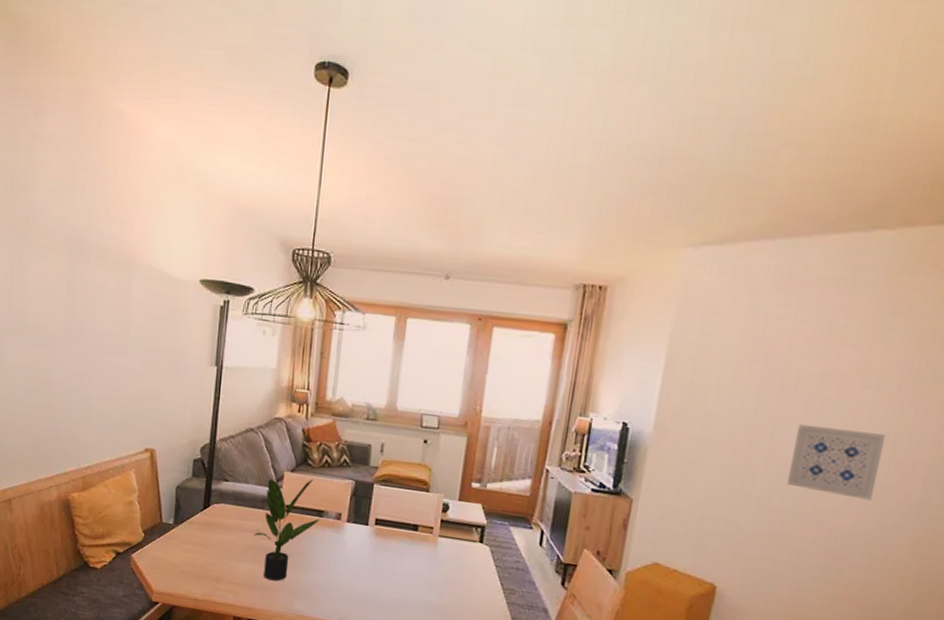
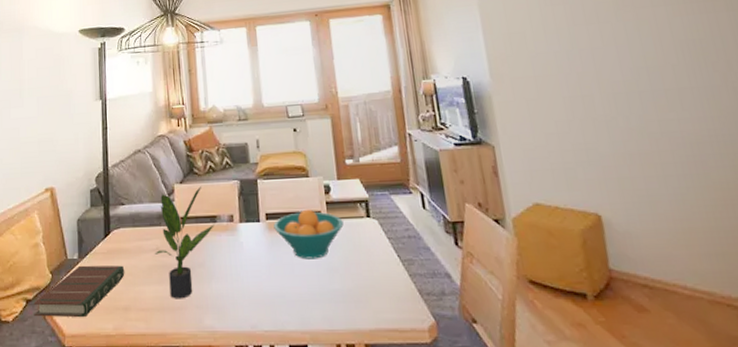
book: none [123,530,221,579] -> present [33,265,125,317]
fruit bowl: none [381,522,454,571] -> present [273,209,344,260]
wall art: present [787,423,885,500] -> none [614,42,707,104]

